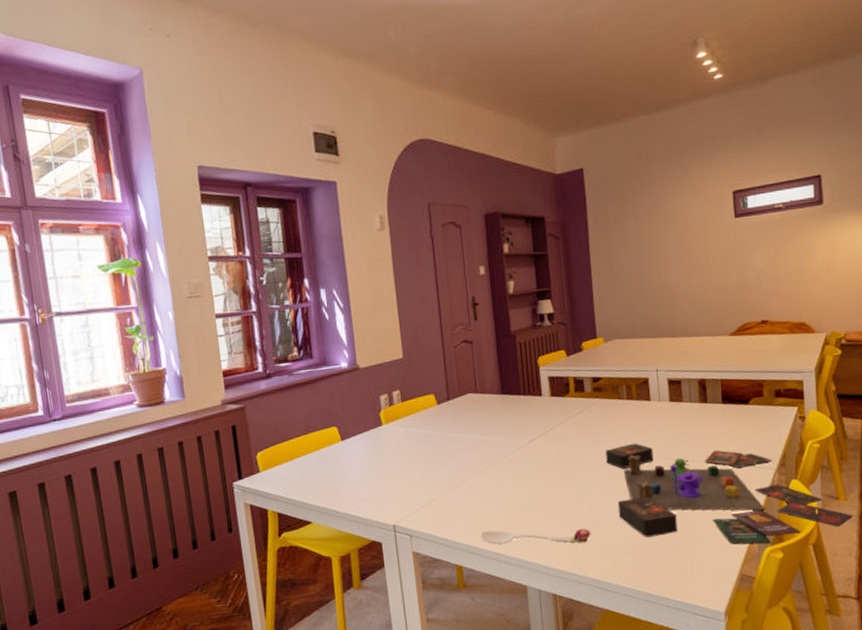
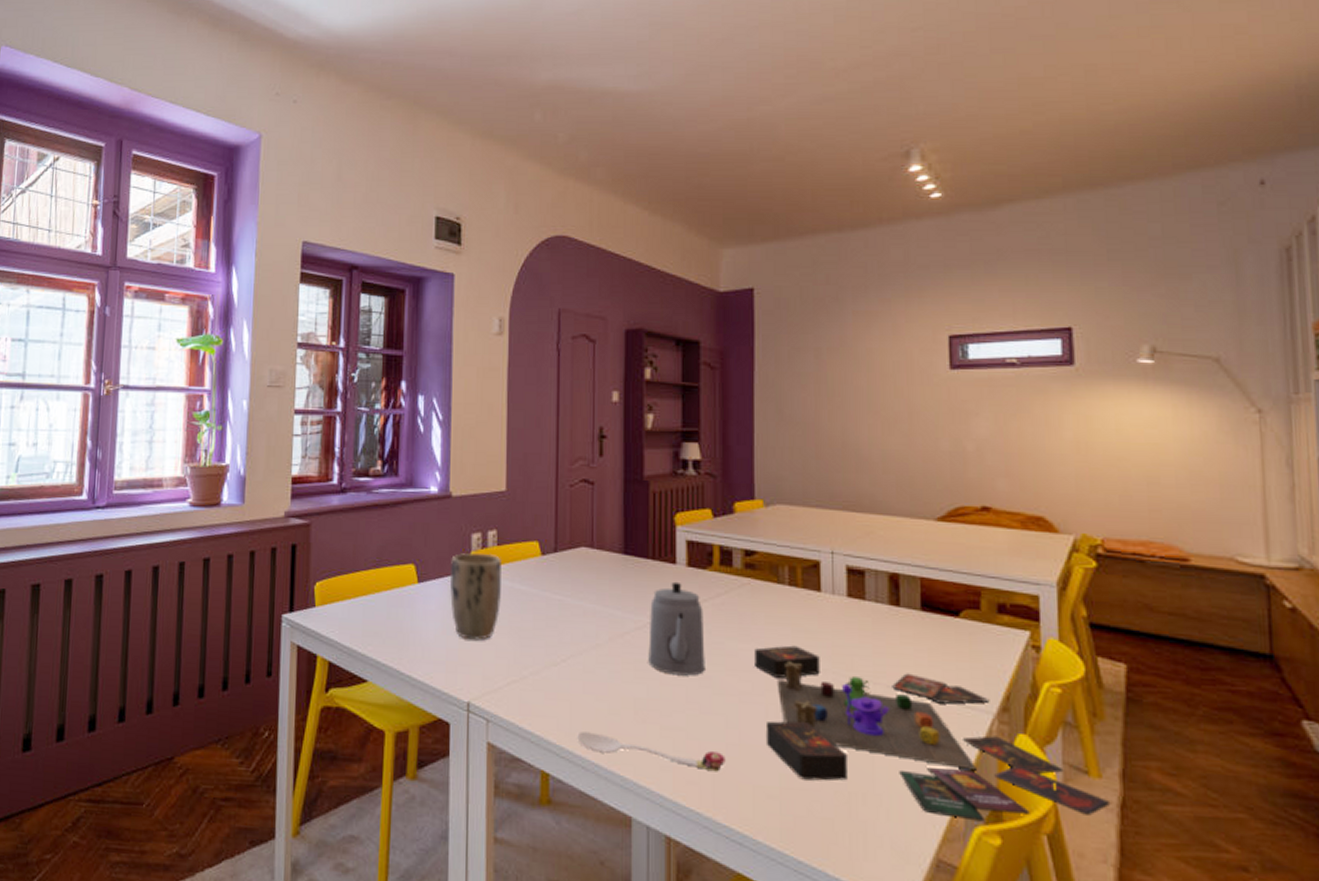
plant pot: none [365,410,410,478] -> present [449,553,501,640]
teapot: none [525,409,571,479] -> present [648,581,705,676]

